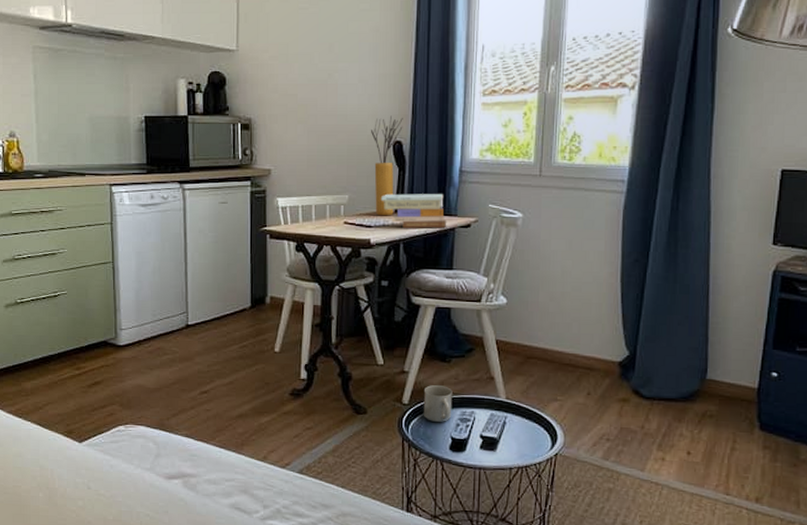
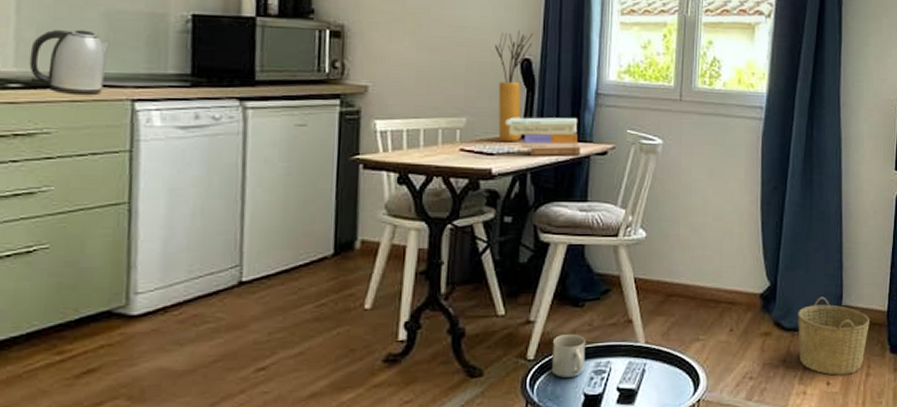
kettle: none [46,132,94,182] -> present [29,29,110,96]
basket: none [657,369,737,447] -> present [798,297,869,376]

